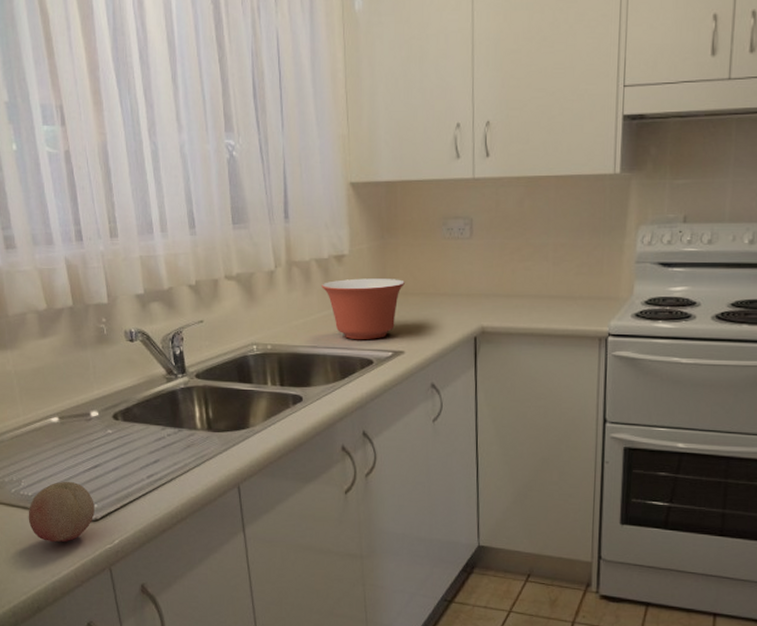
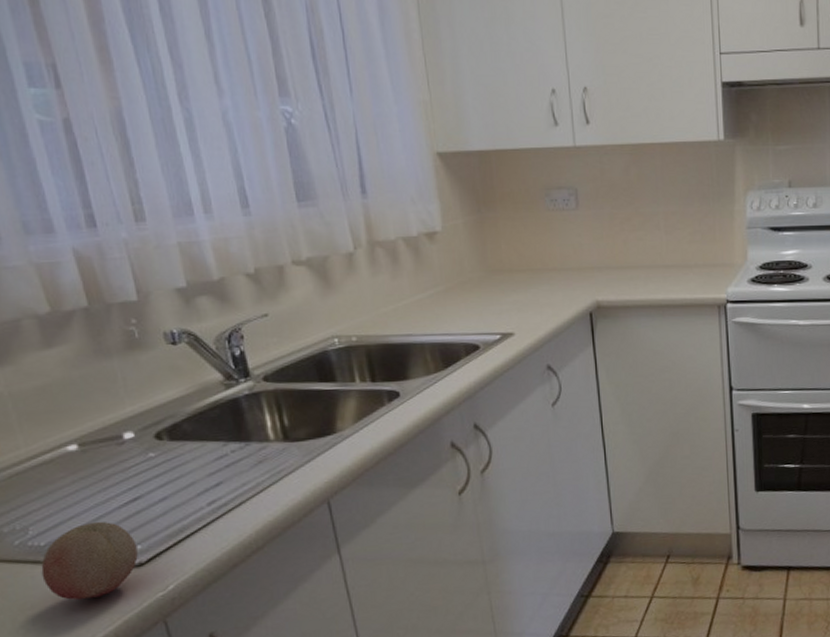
mixing bowl: present [322,278,405,340] -> none [412,255,508,324]

